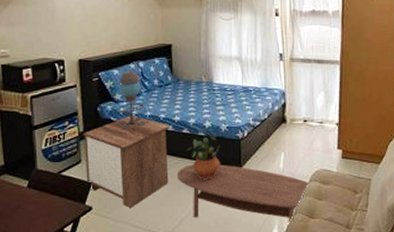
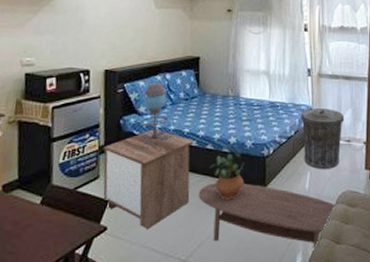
trash can: none [273,92,317,151] -> present [300,108,345,170]

